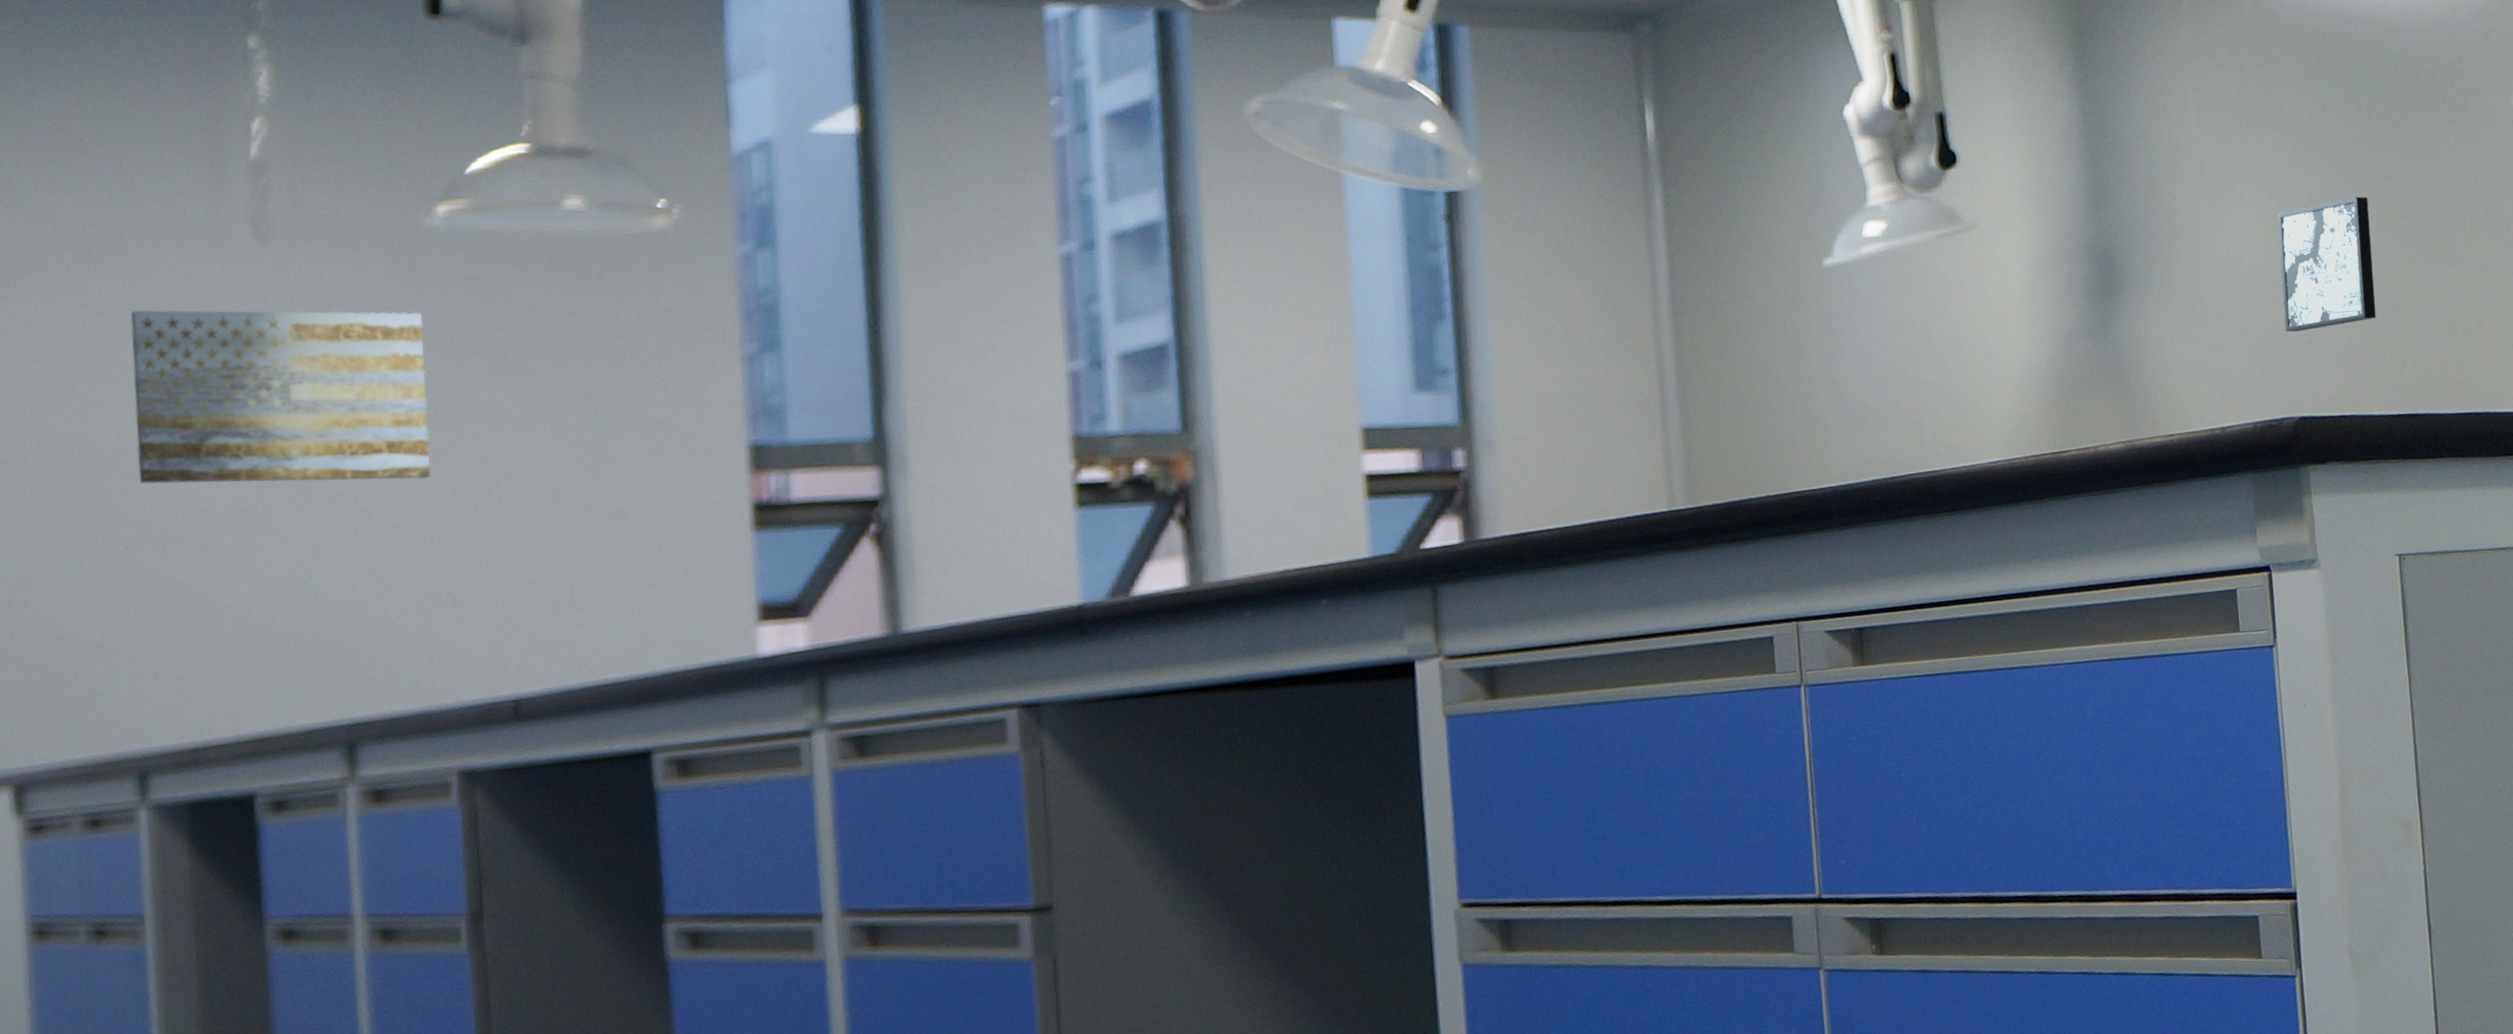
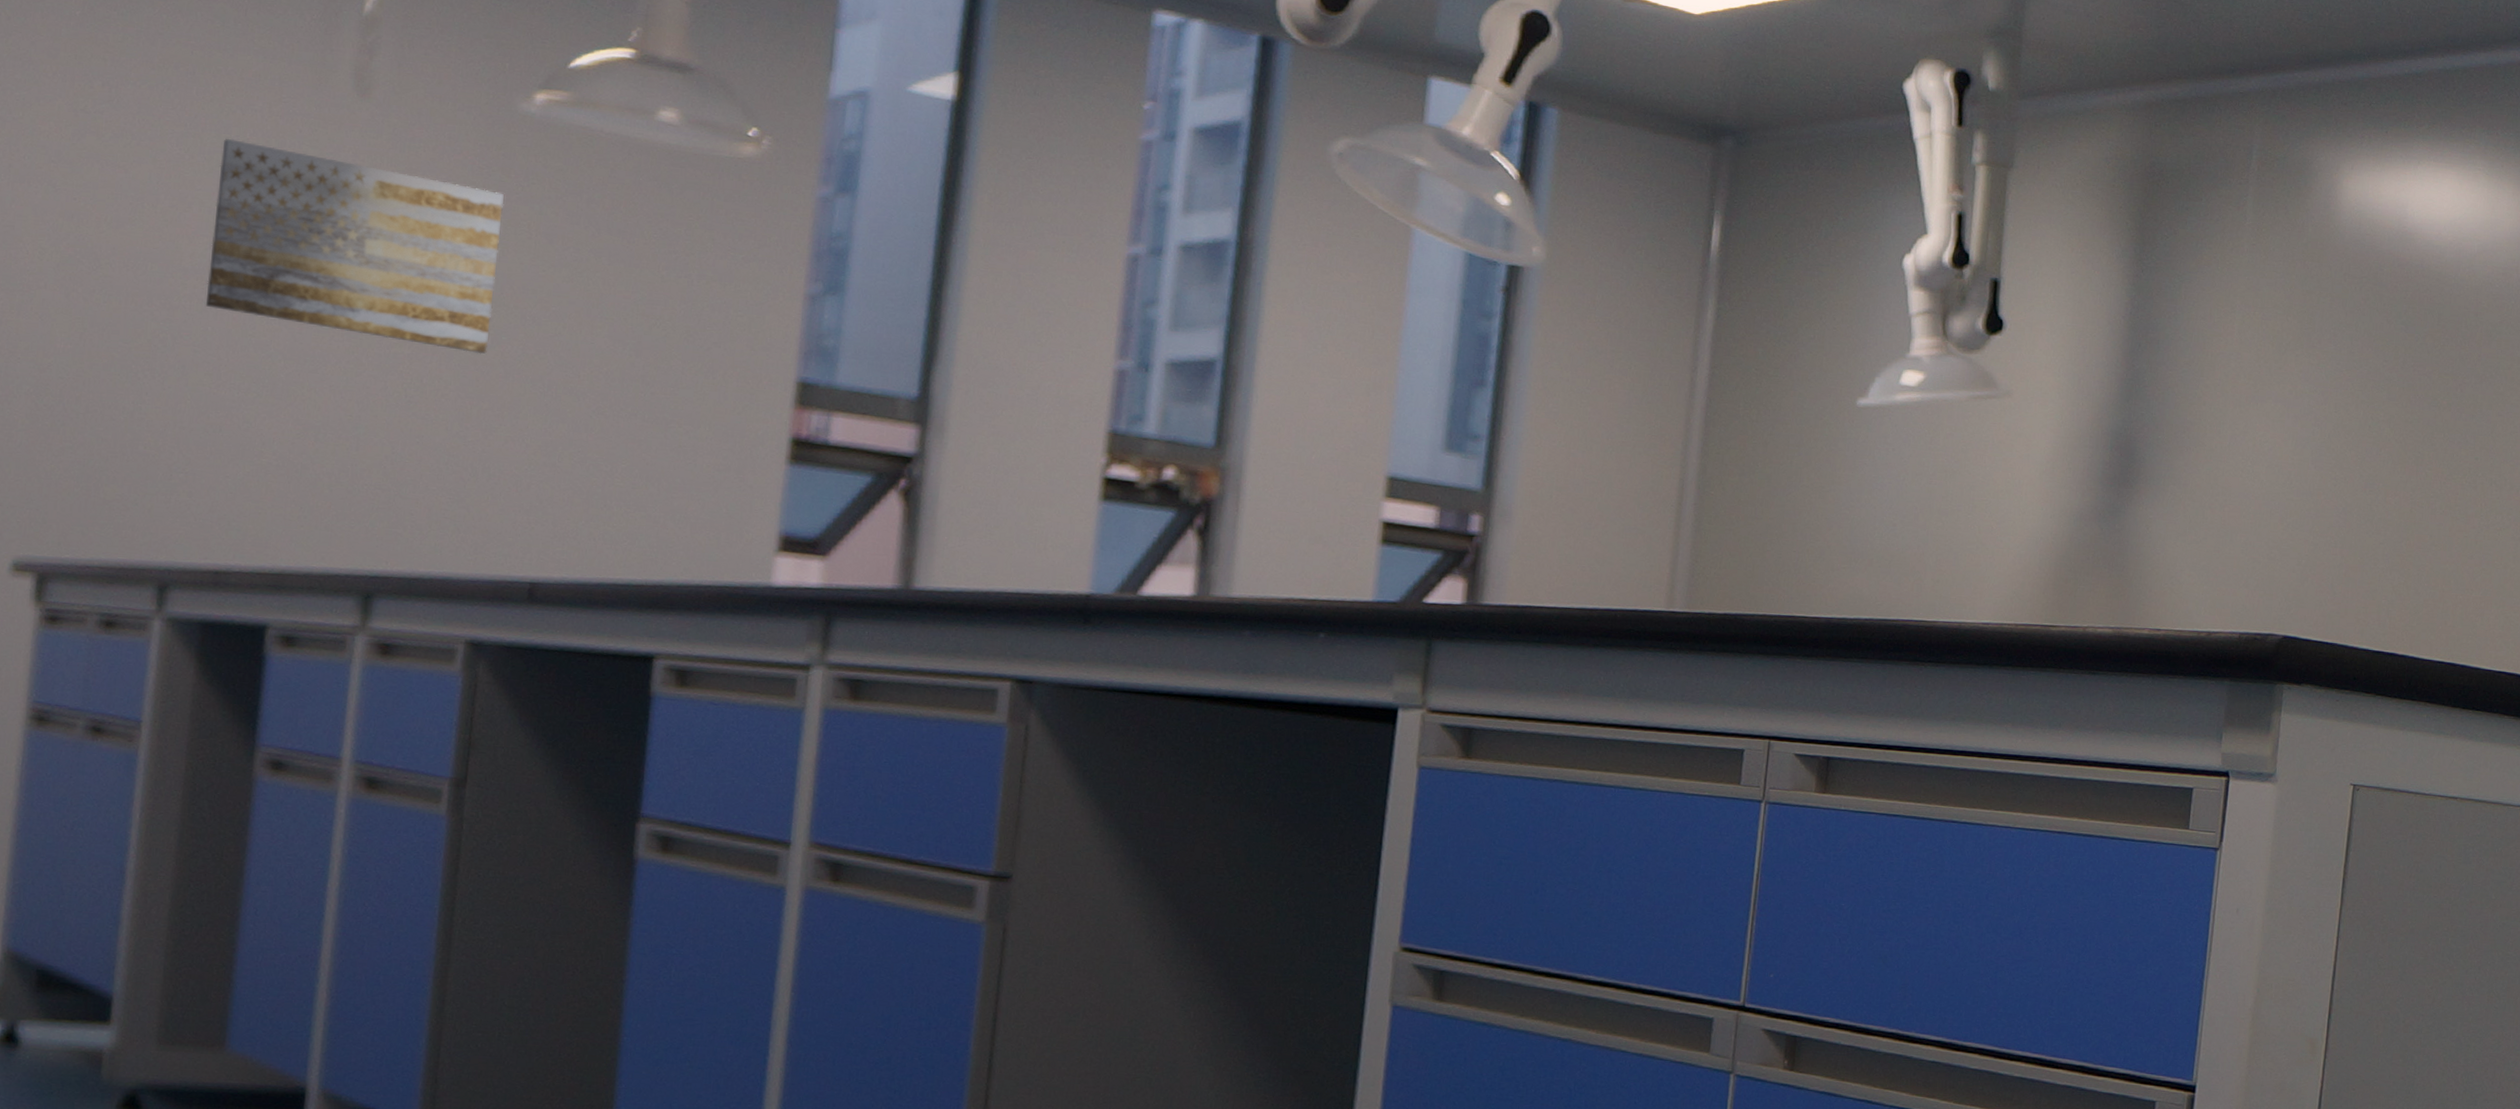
wall art: present [2277,196,2377,332] -> none [2286,435,2388,556]

